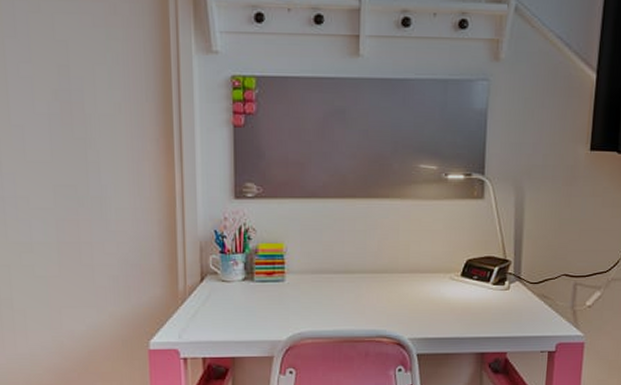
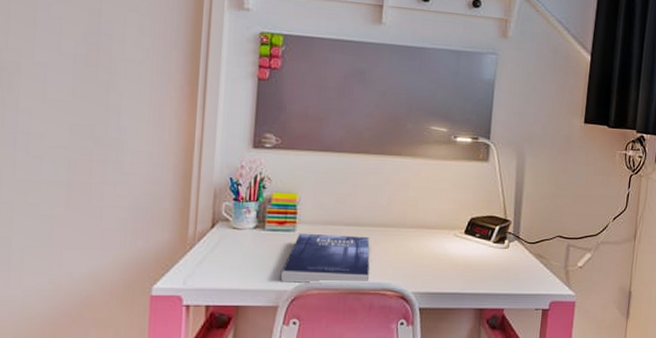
book: none [273,283,363,333] -> present [280,233,370,283]

